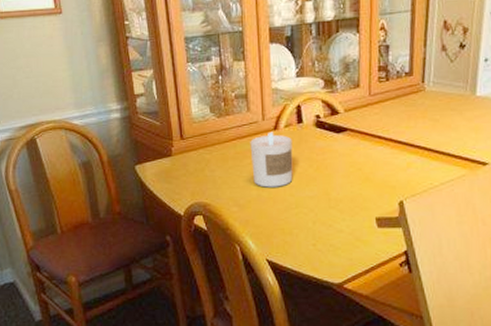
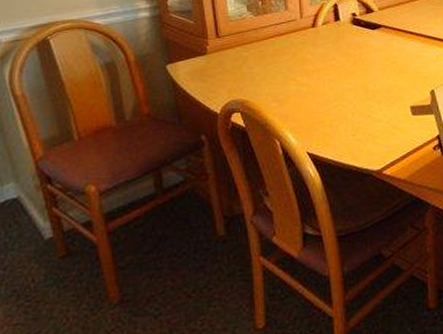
candle: present [250,131,293,188] -> none [288,29,332,83]

